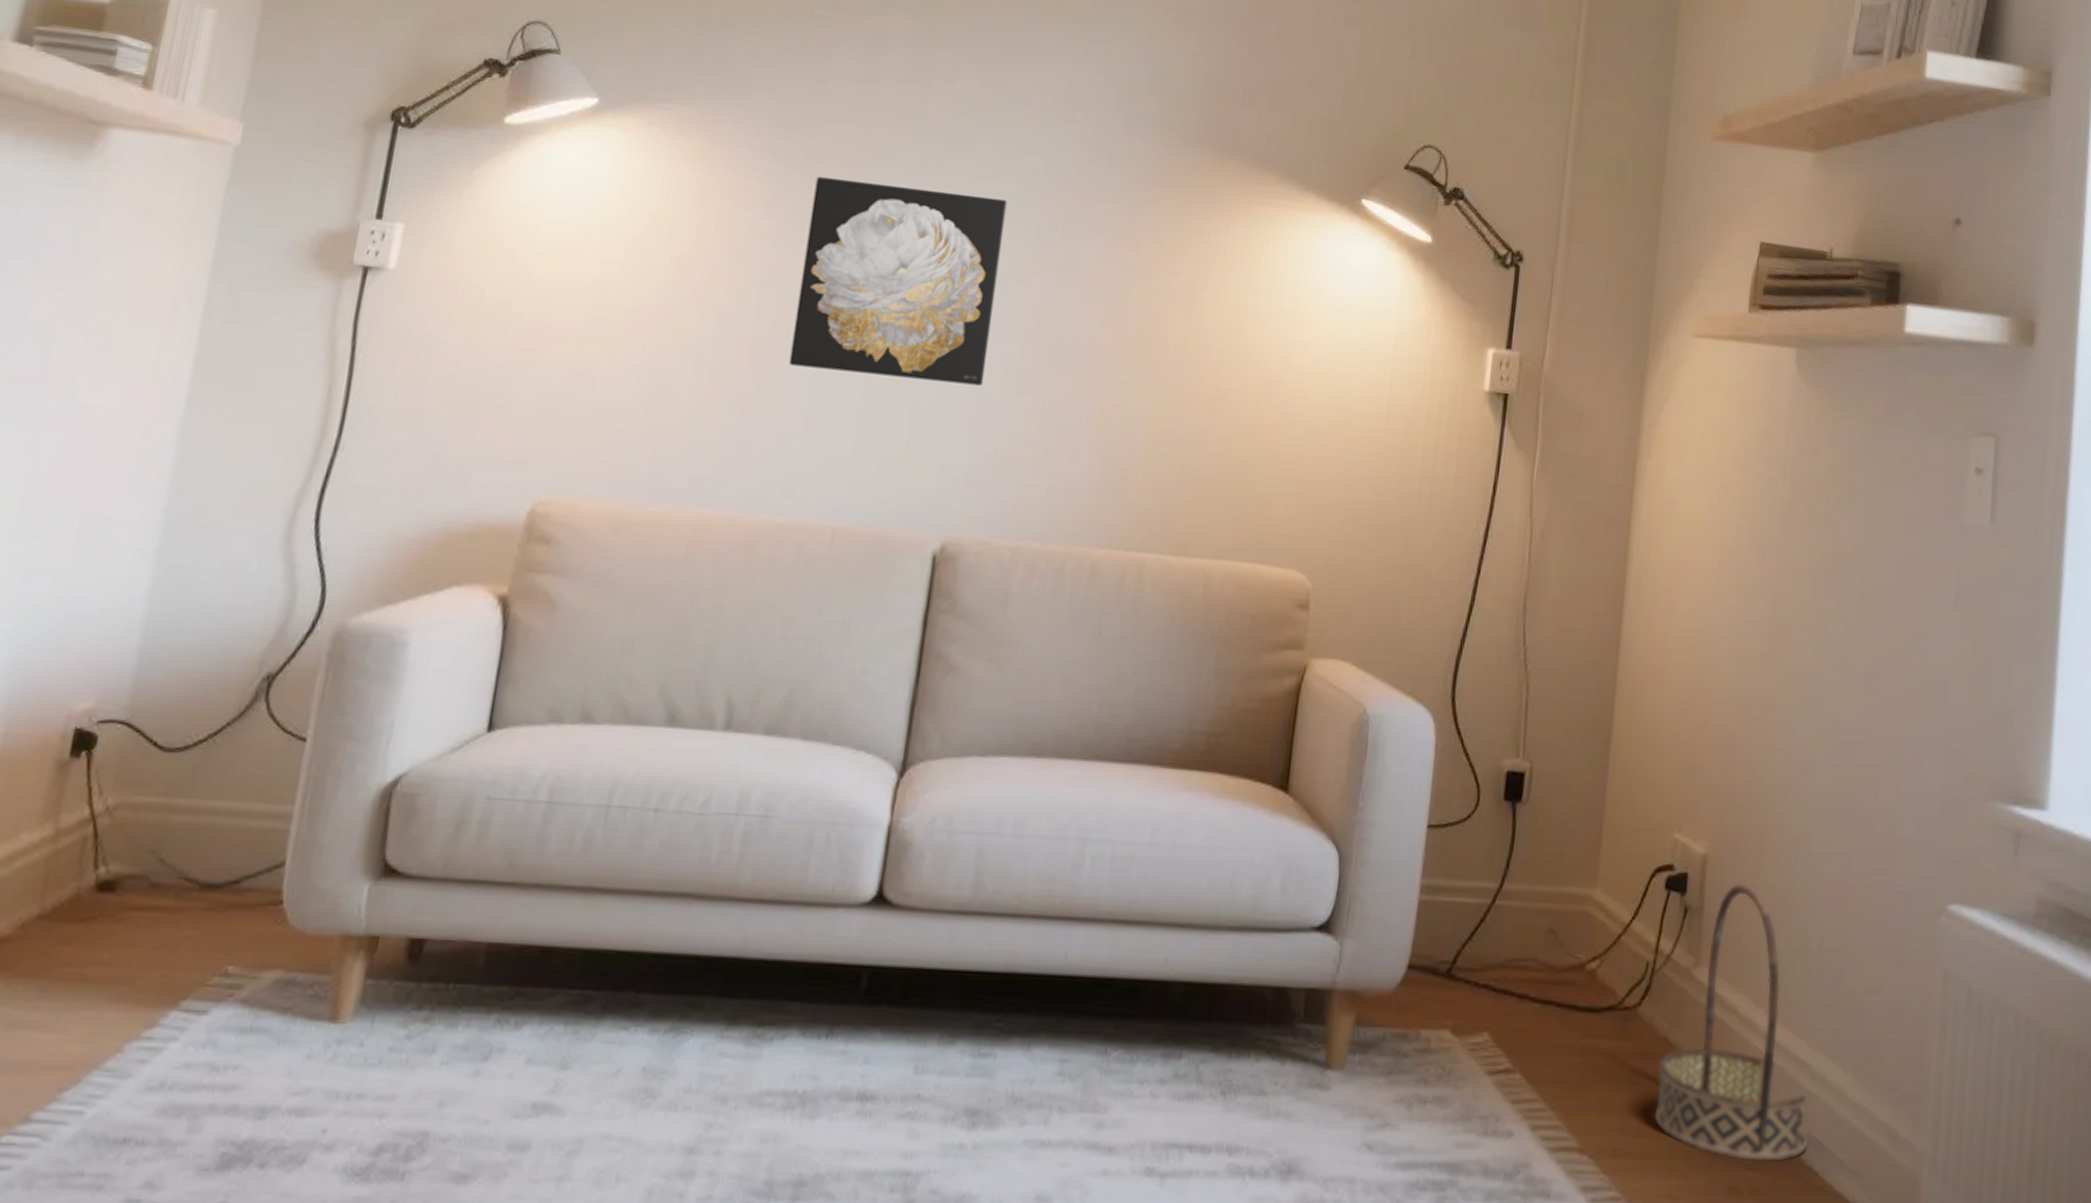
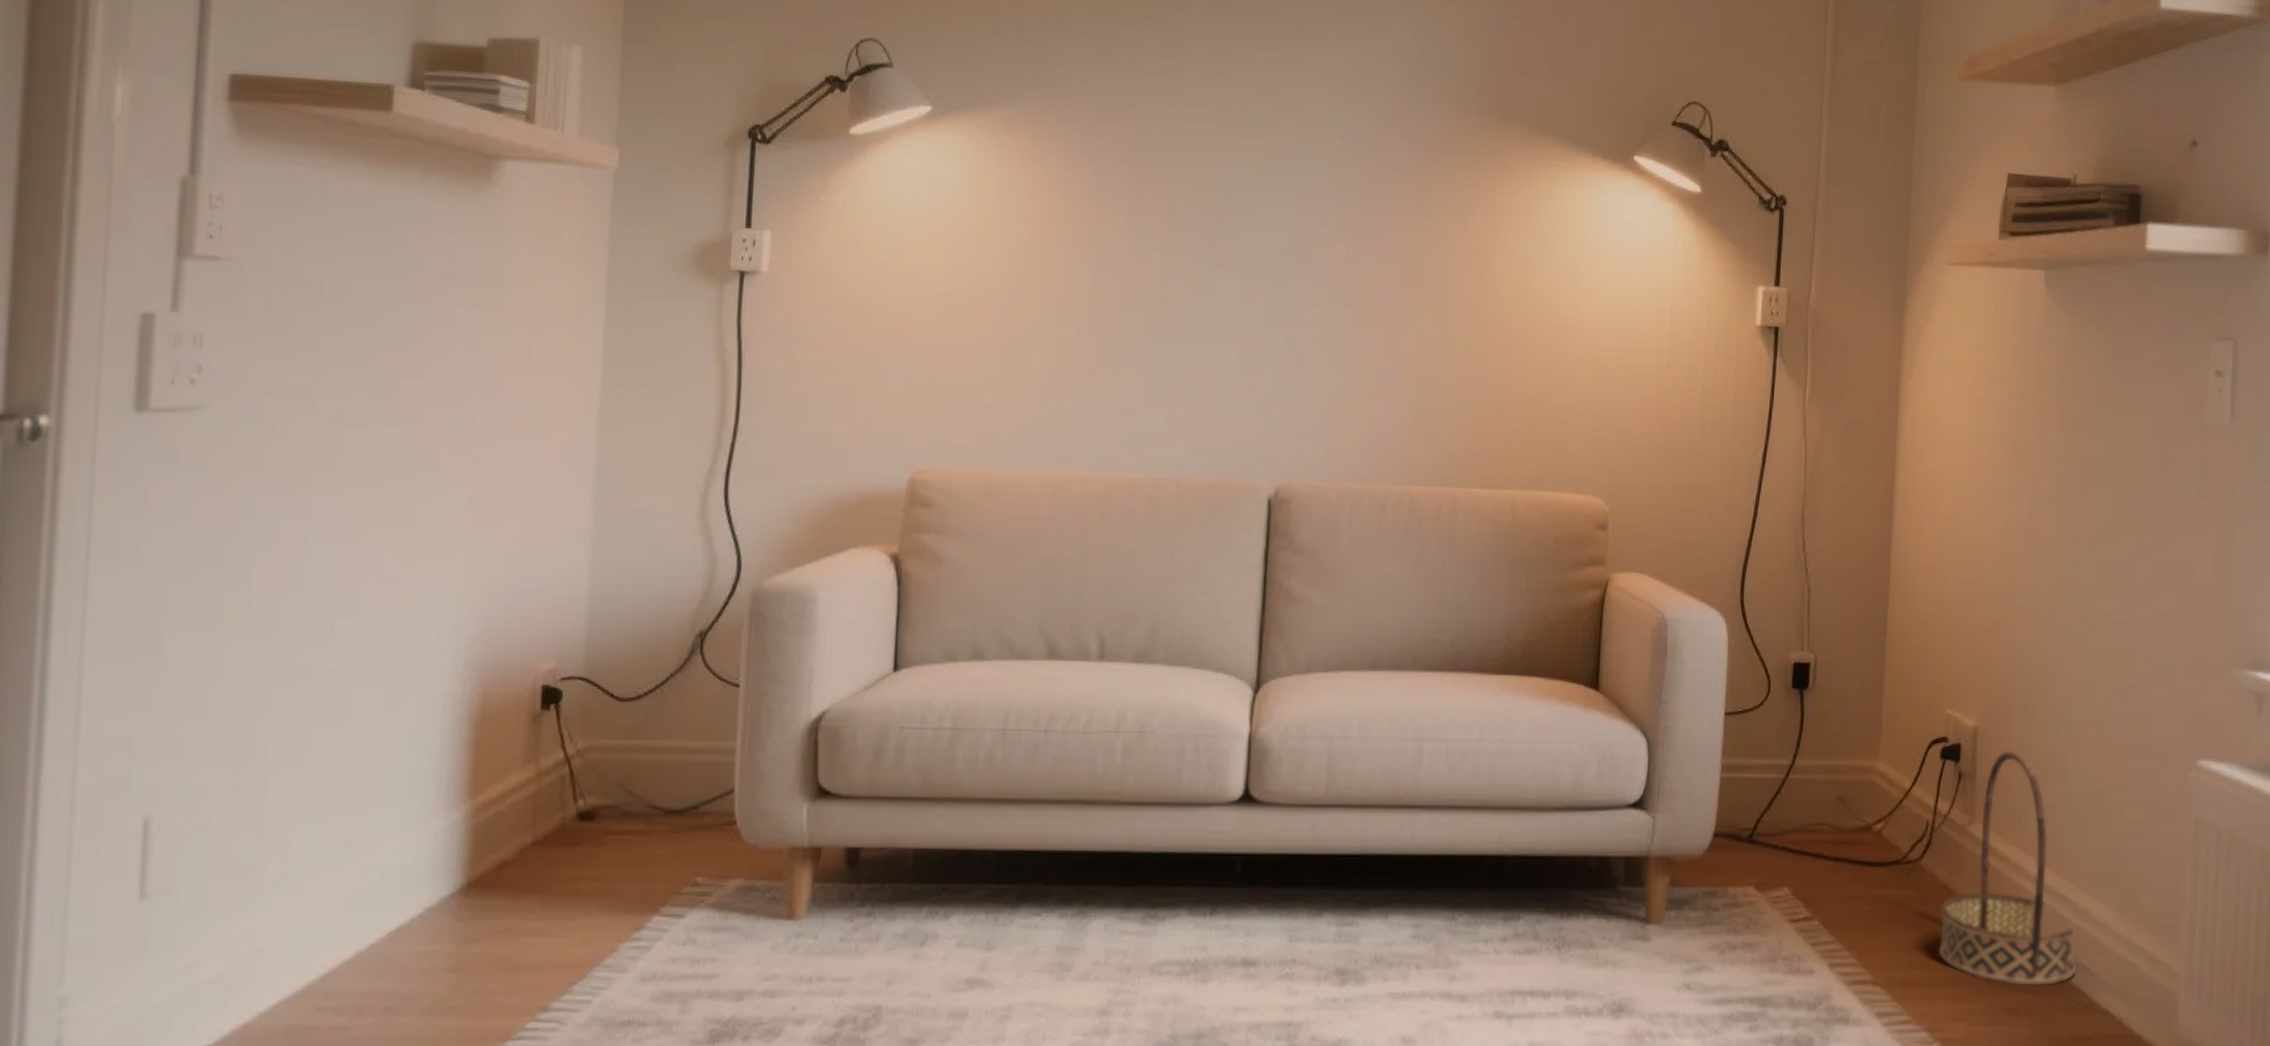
wall art: present [789,177,1008,386] -> none [1125,165,1310,347]

